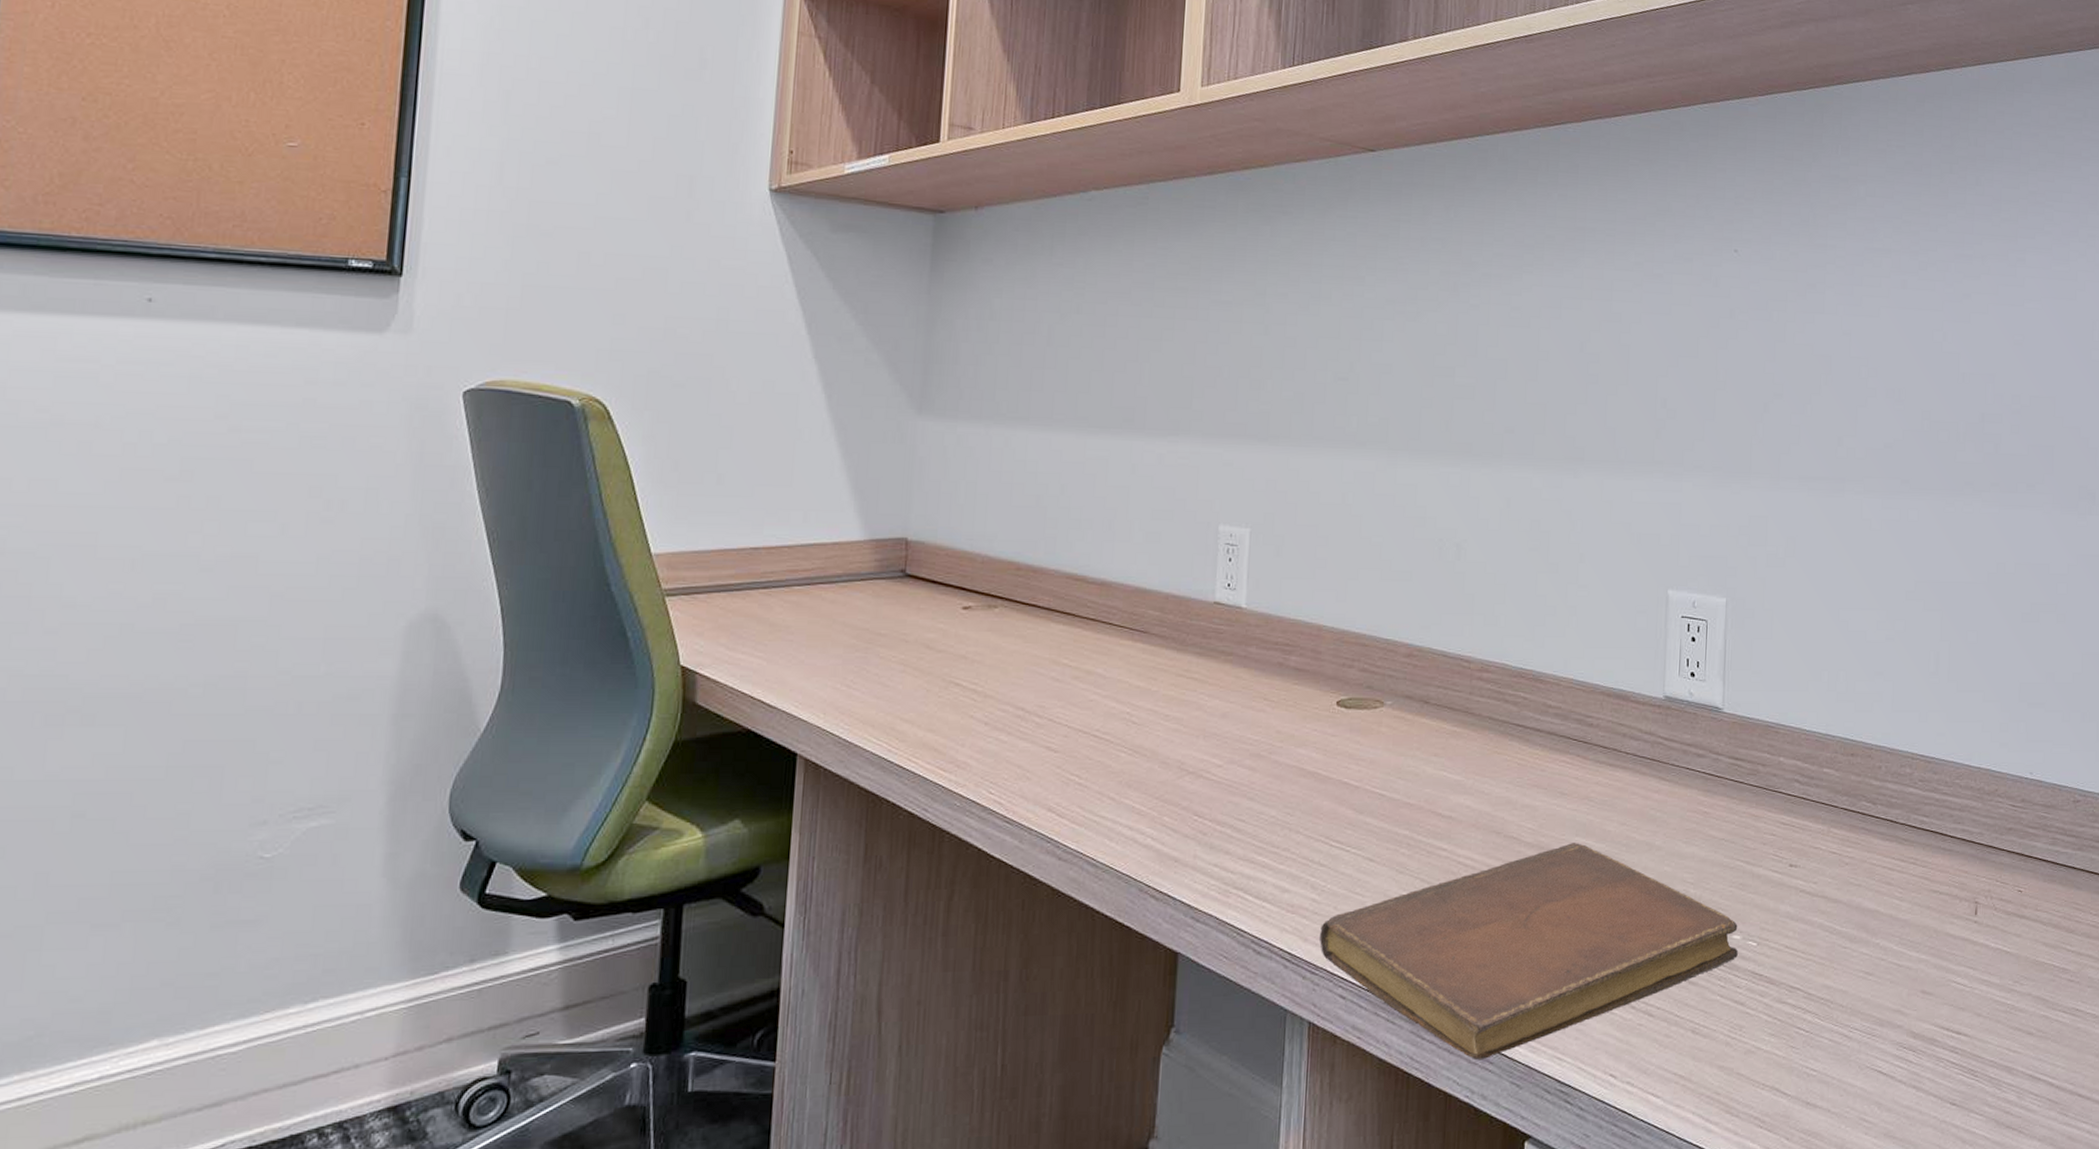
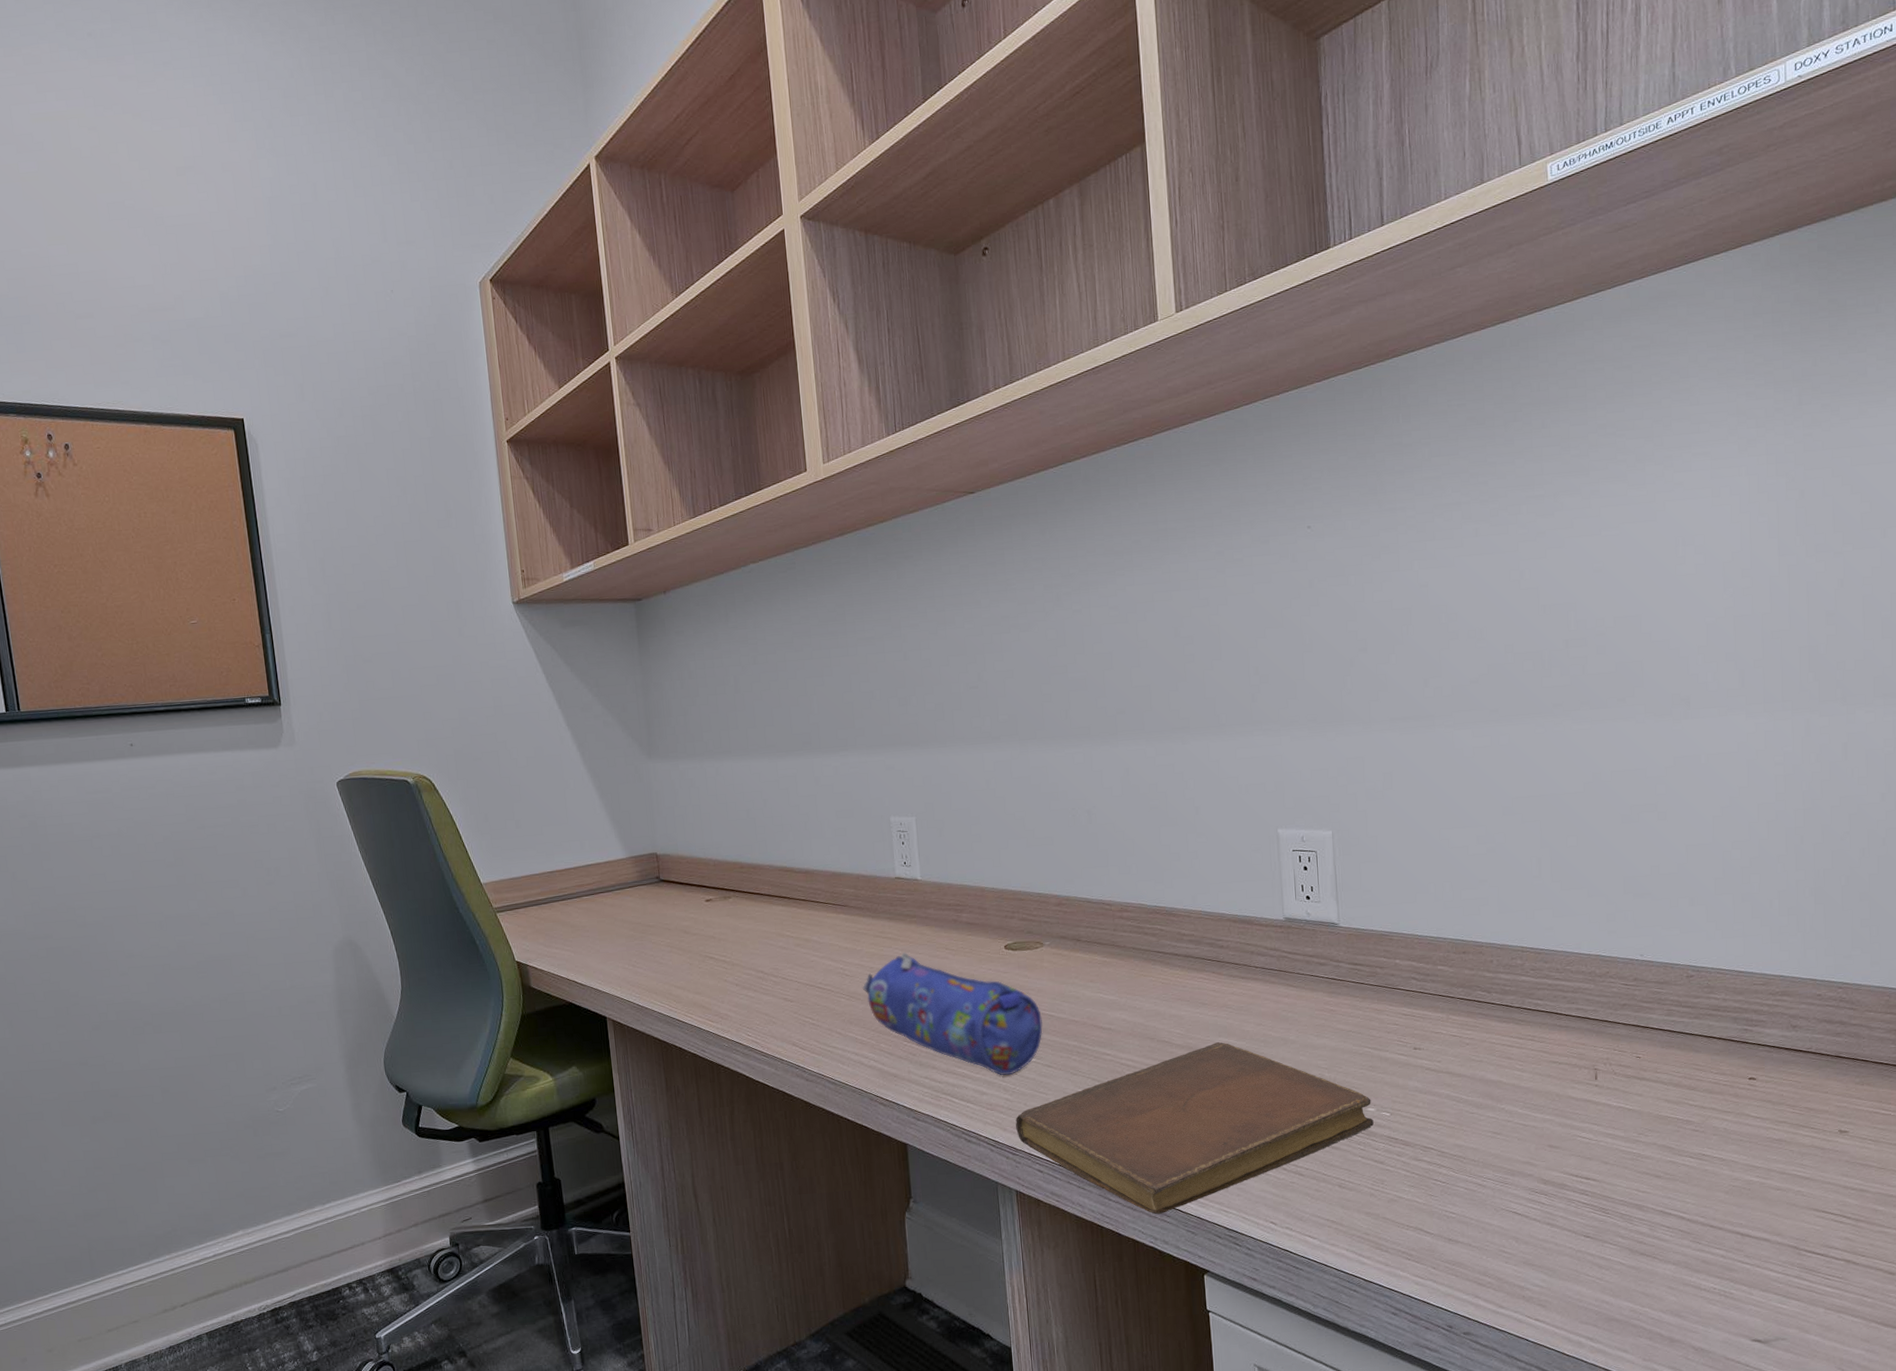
pencil case: none [1151,699,1371,868] -> present [862,952,1043,1075]

